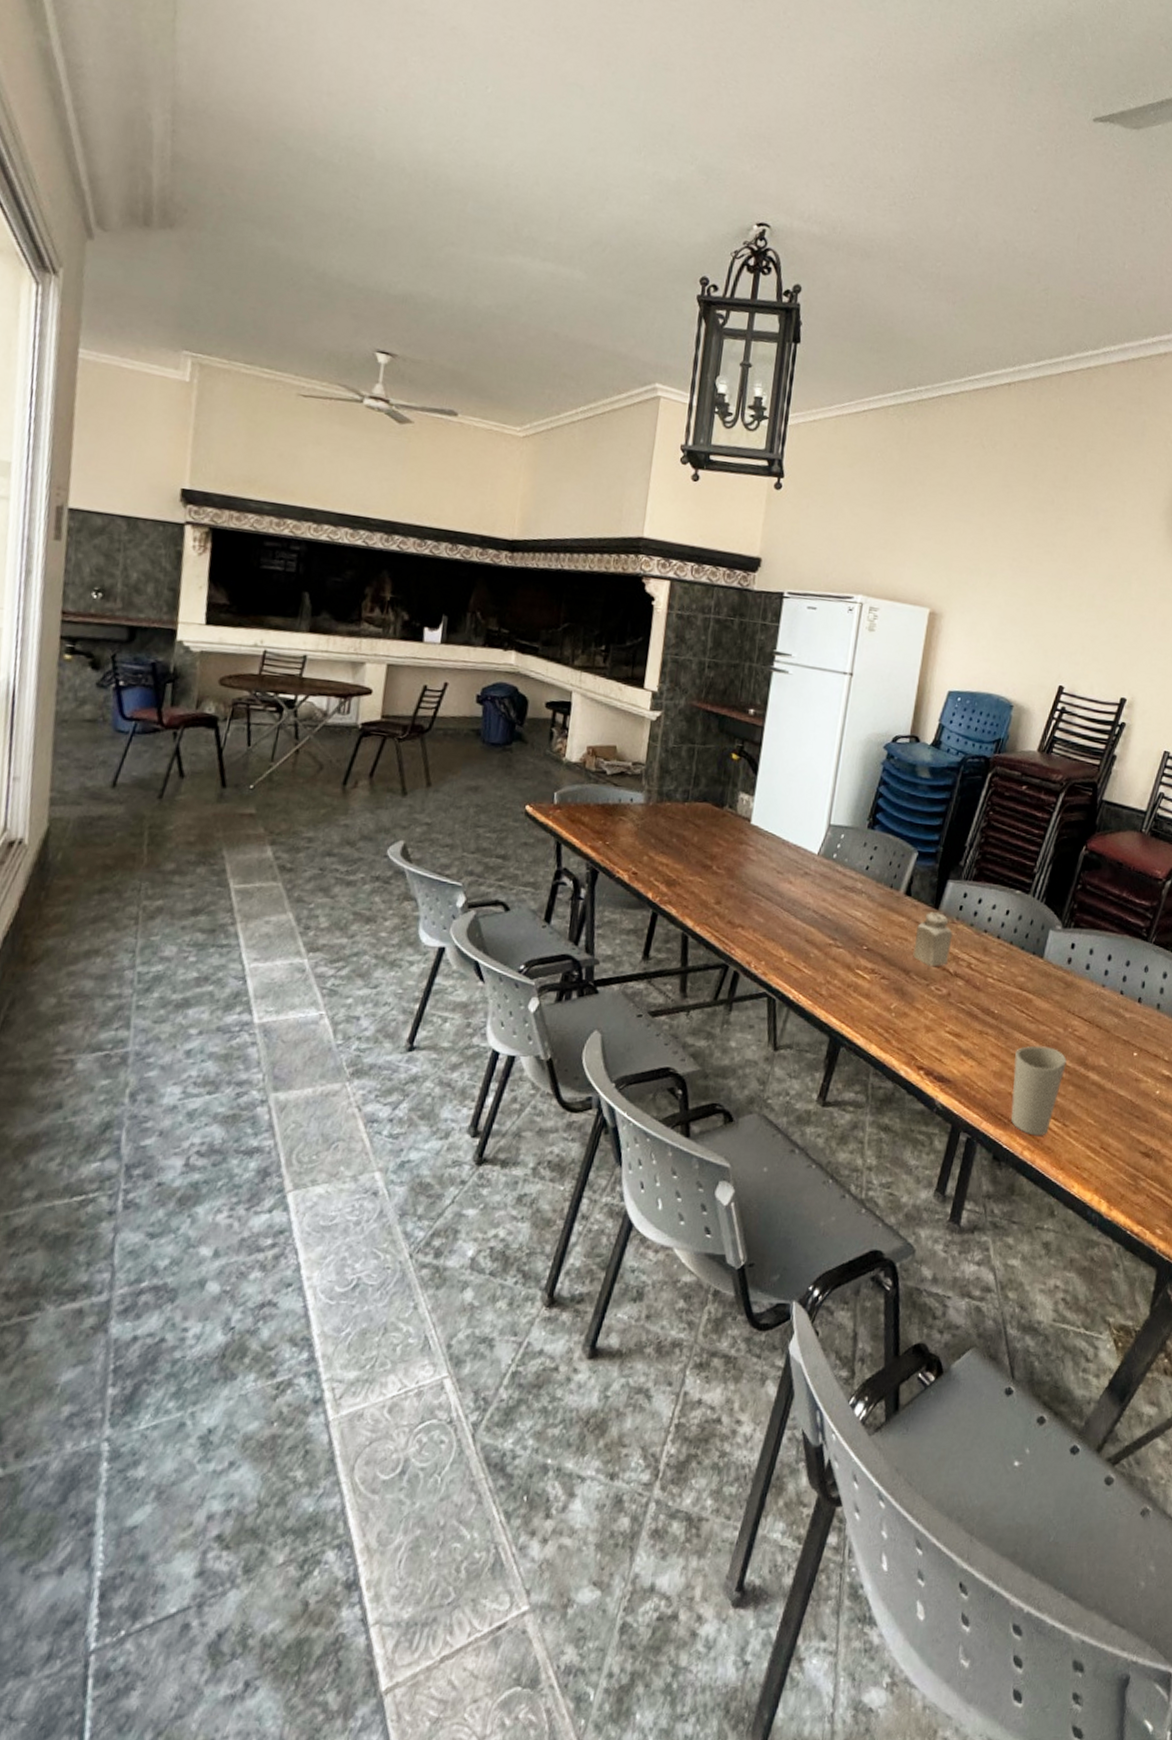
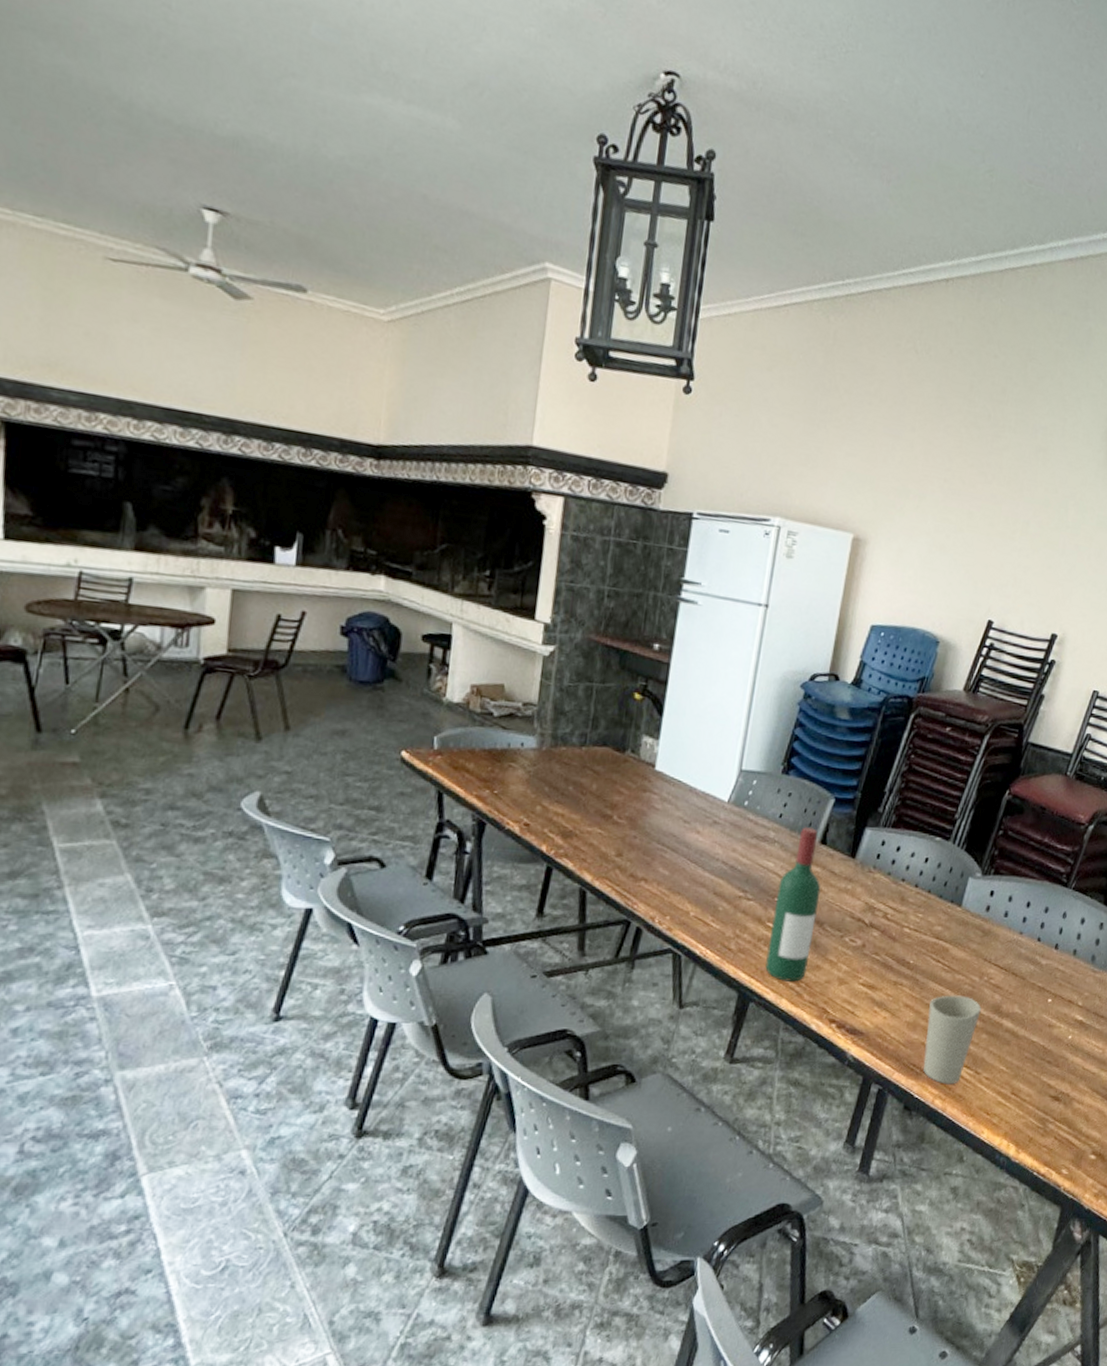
wine bottle: none [855,878,907,1028] -> present [765,826,821,982]
salt shaker: present [913,912,953,967] -> none [827,861,870,918]

